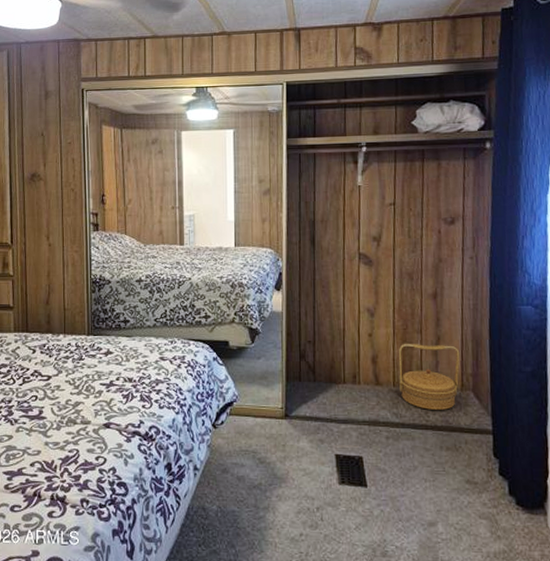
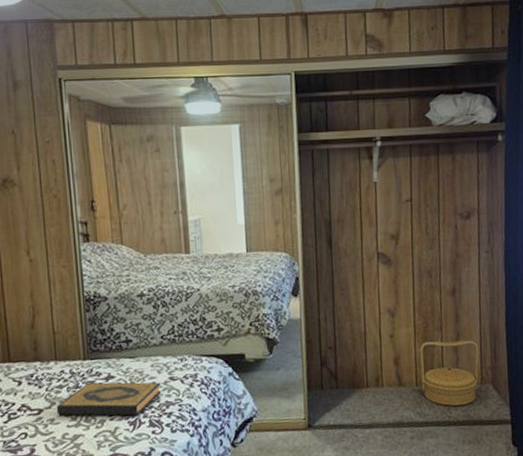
hardback book: none [62,356,153,389] -> present [56,382,162,416]

